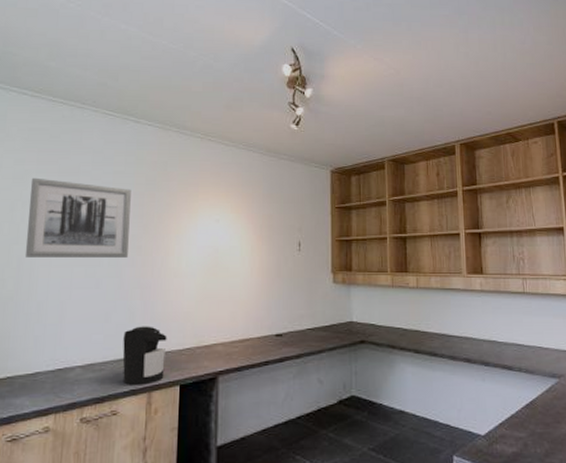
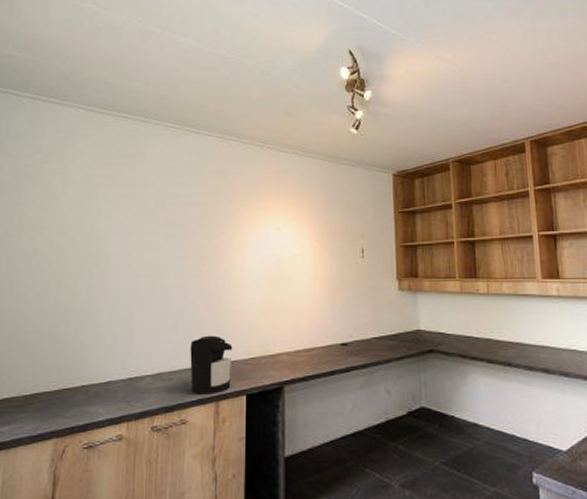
wall art: present [24,177,131,258] -> none [95,191,194,269]

